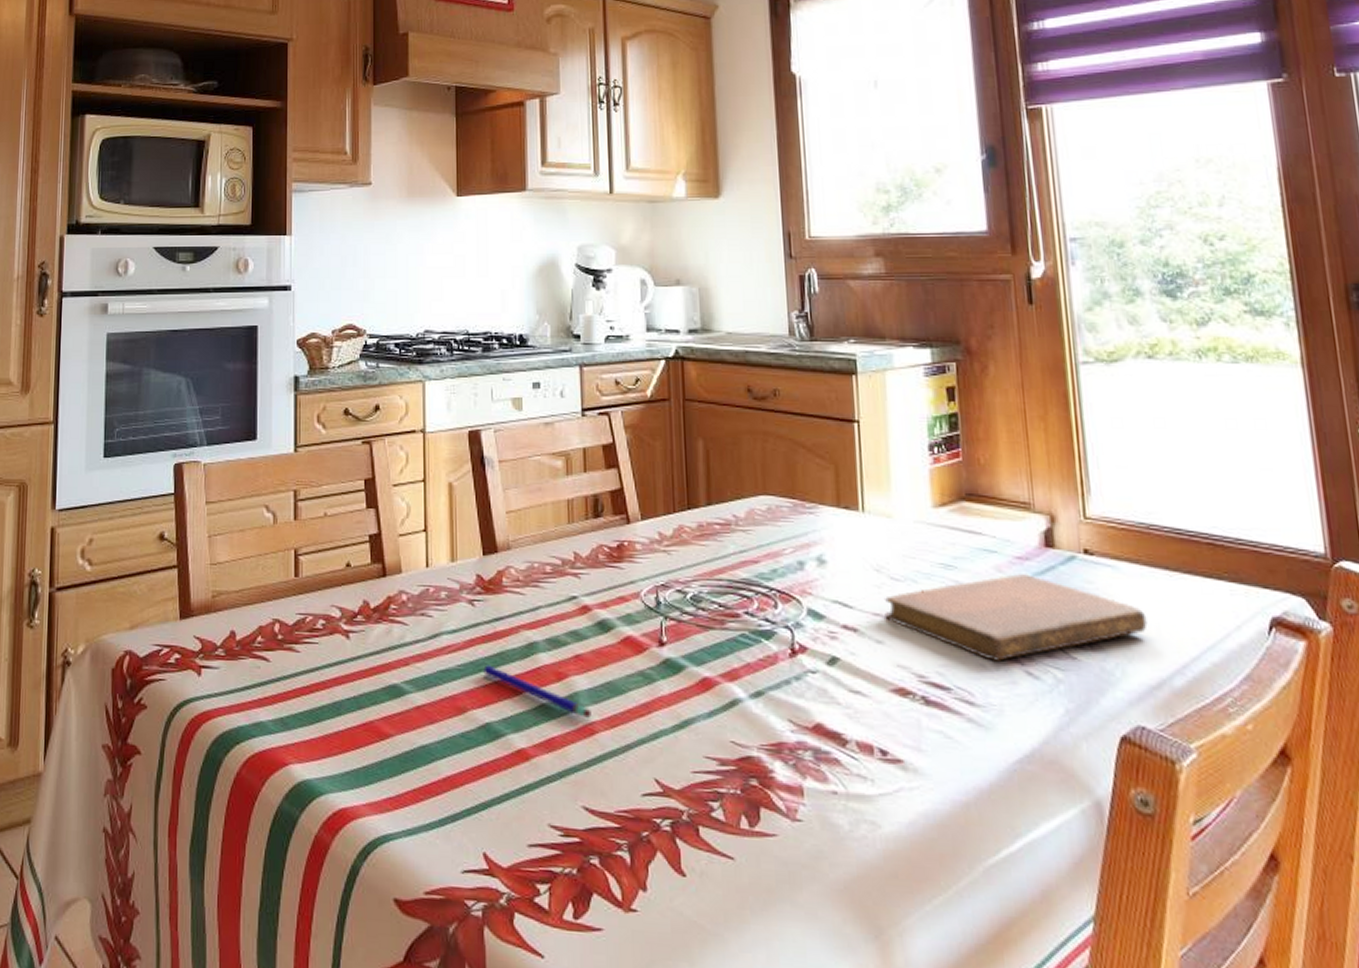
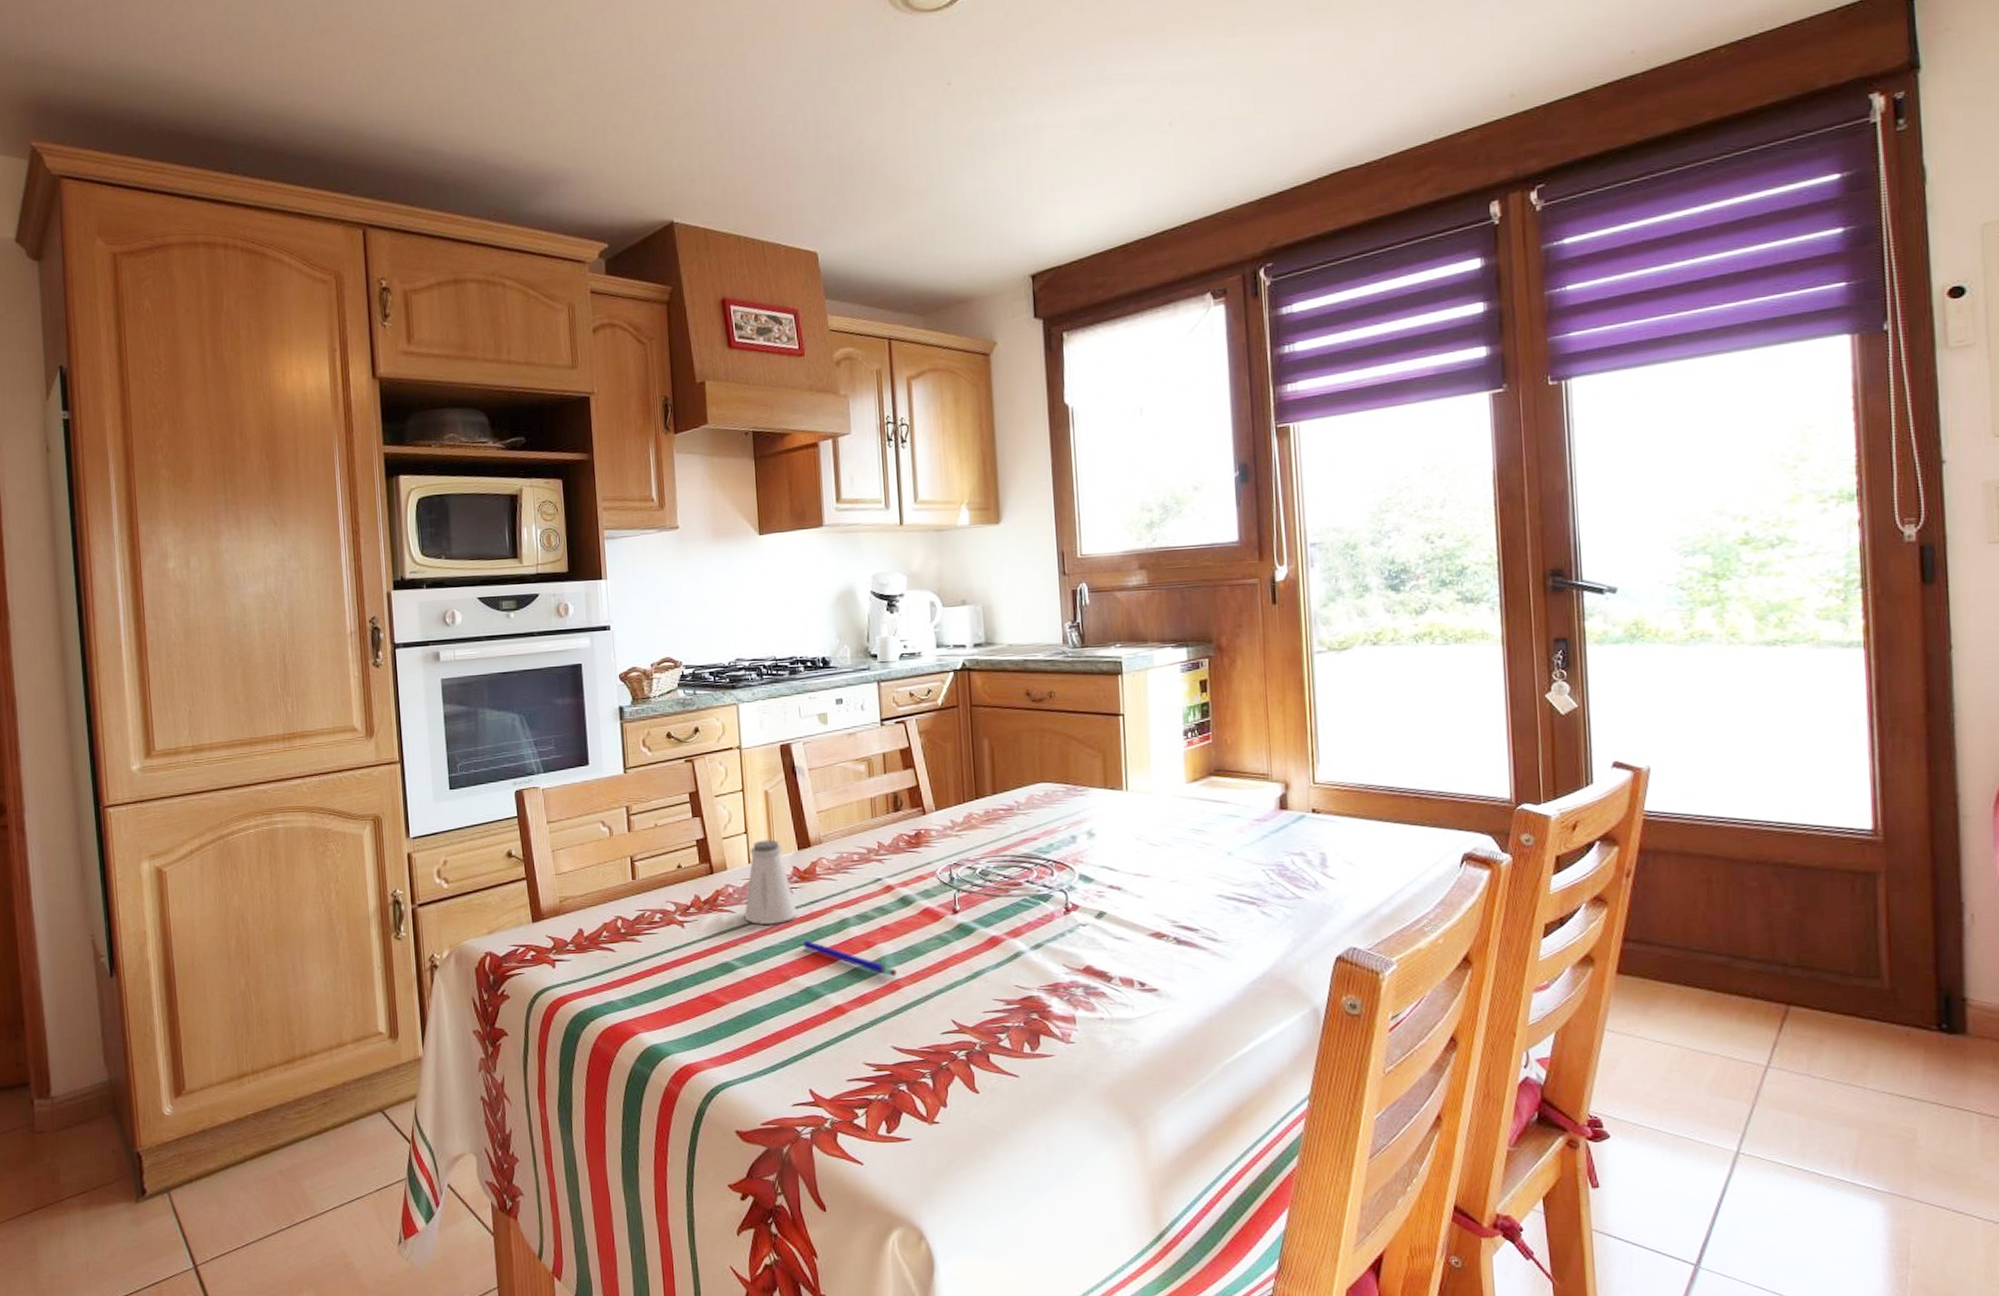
saltshaker: none [418,540,480,644] -> present [744,839,798,925]
notebook: present [885,573,1148,661] -> none [1144,832,1362,905]

